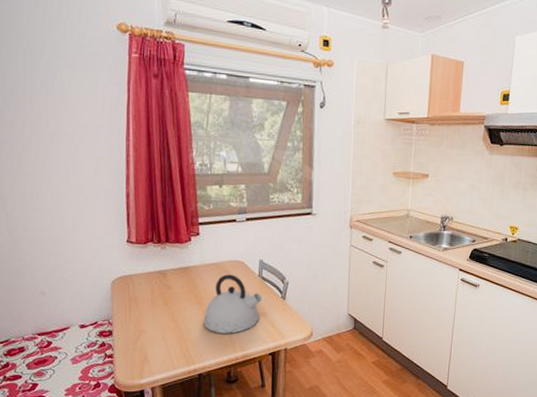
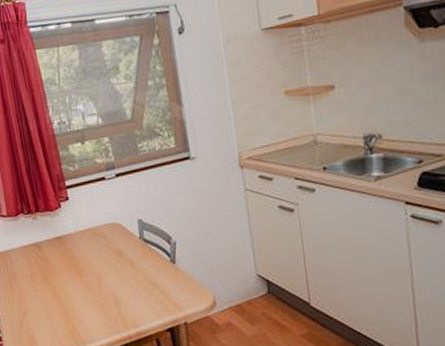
kettle: present [203,274,263,334] -> none [87,239,149,309]

